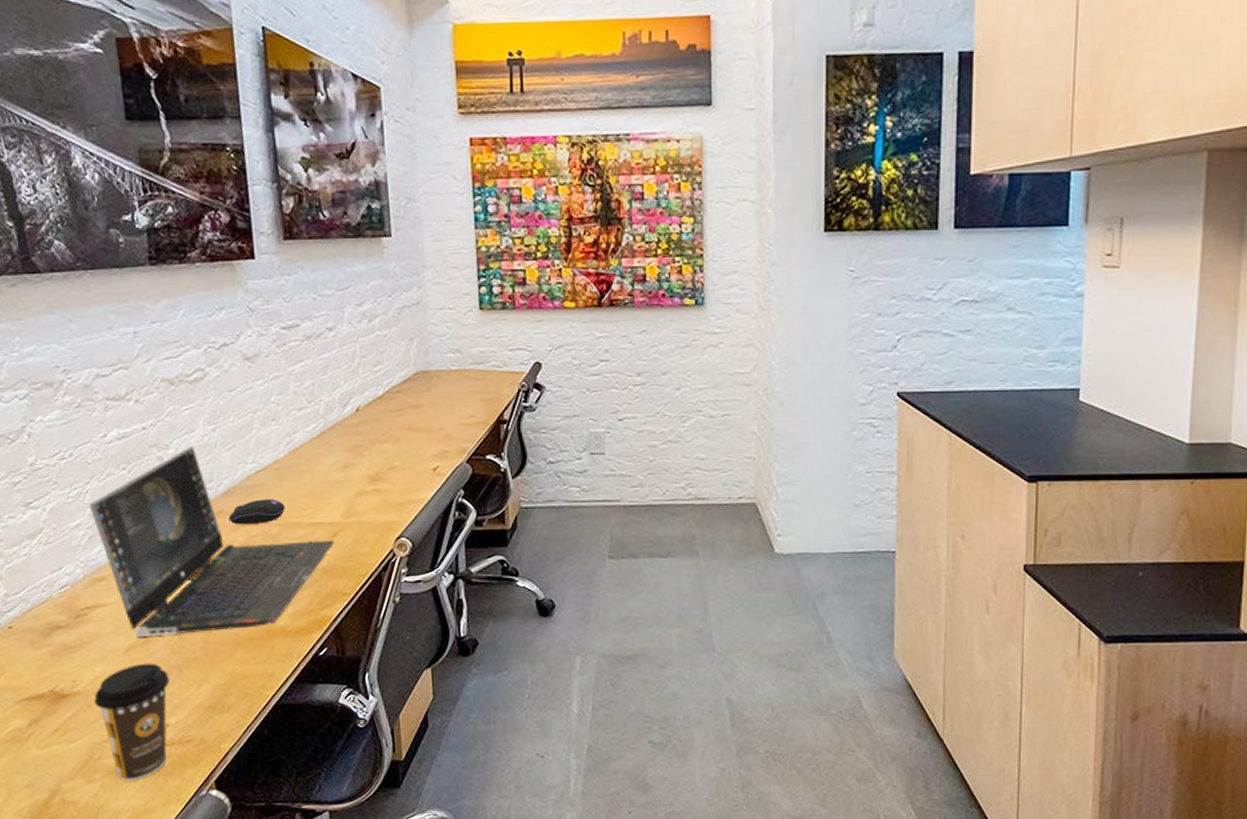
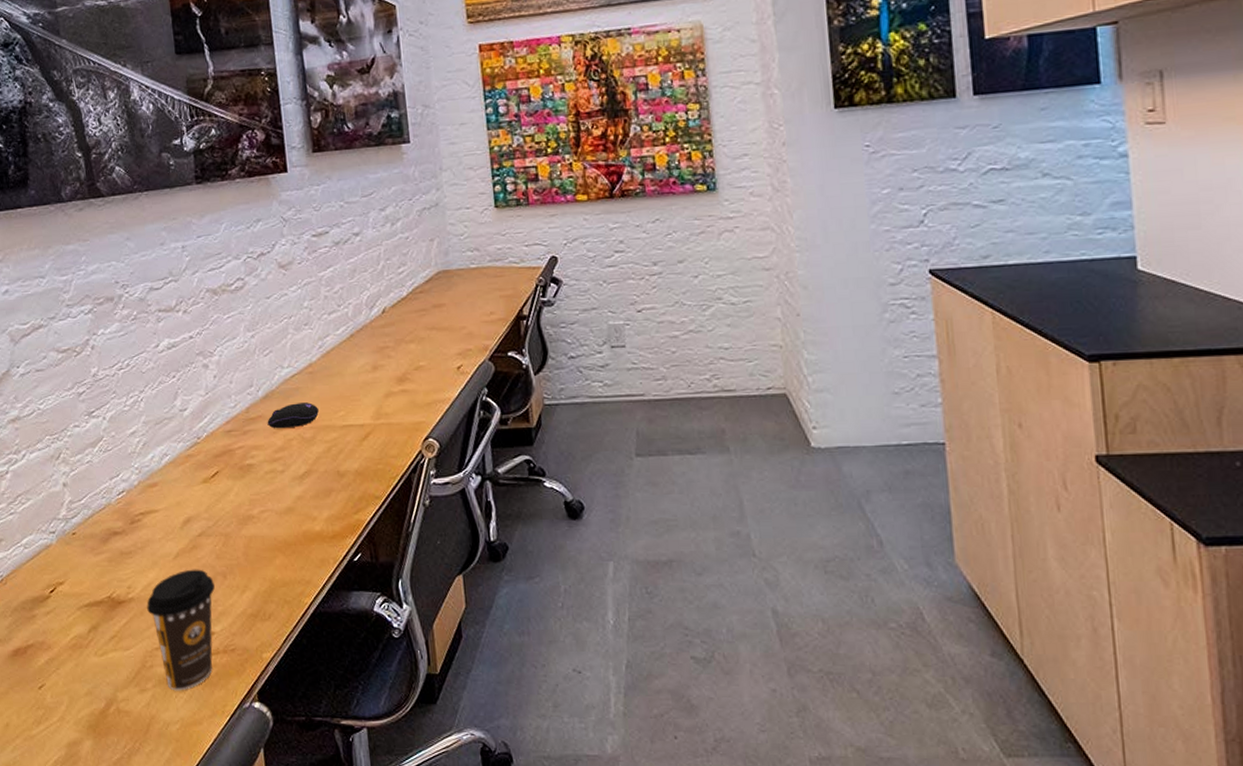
laptop computer: present [88,446,334,638] -> none [143,353,365,543]

